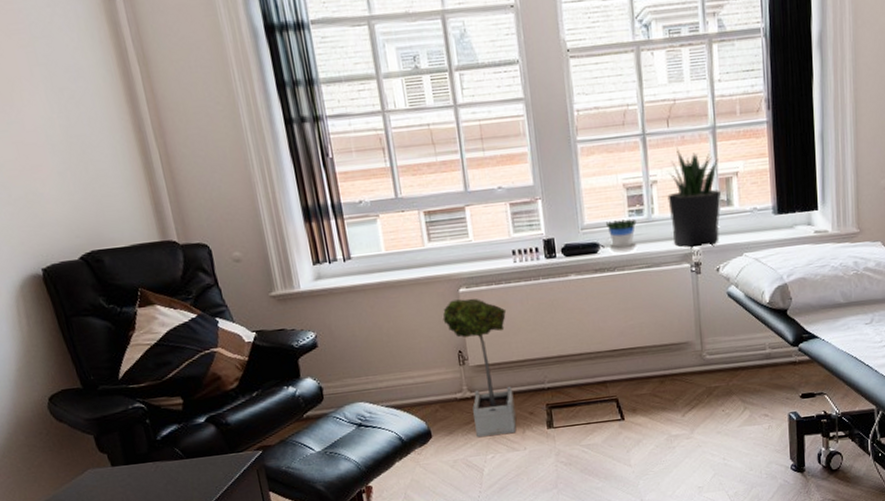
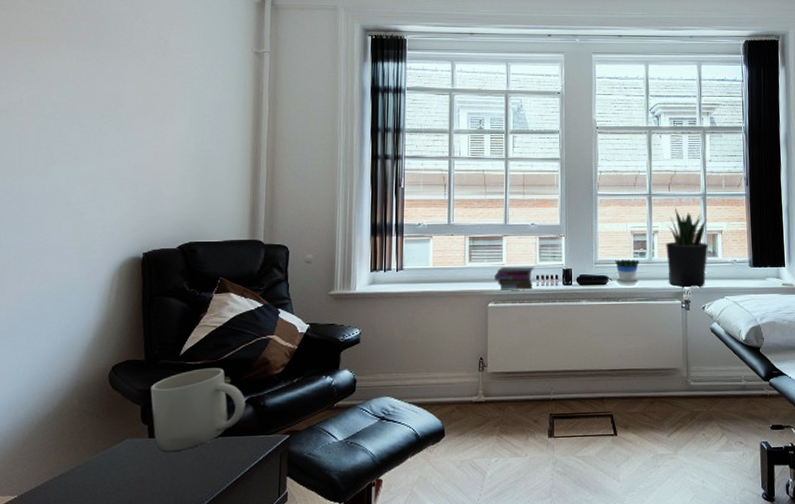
mug: none [97,388,208,479] -> present [150,368,246,453]
potted tree: present [443,298,517,438] -> none [471,312,526,441]
books: none [461,240,510,272] -> present [494,266,535,290]

